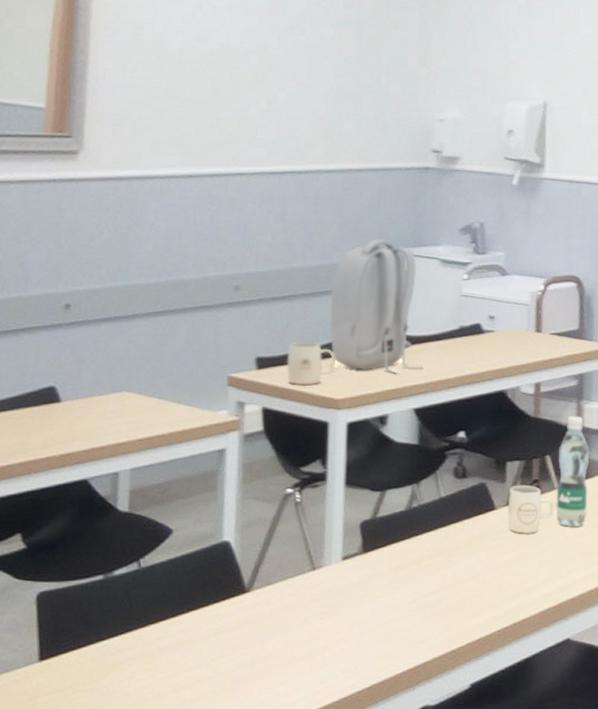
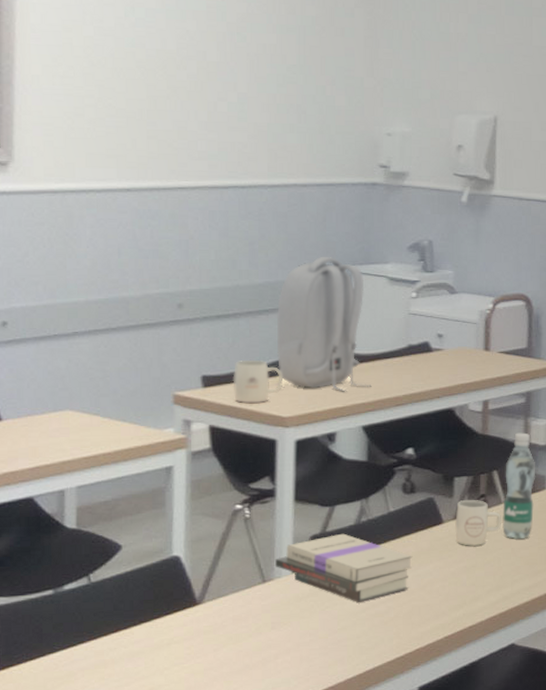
books: none [325,519,464,592] -> present [275,533,413,602]

